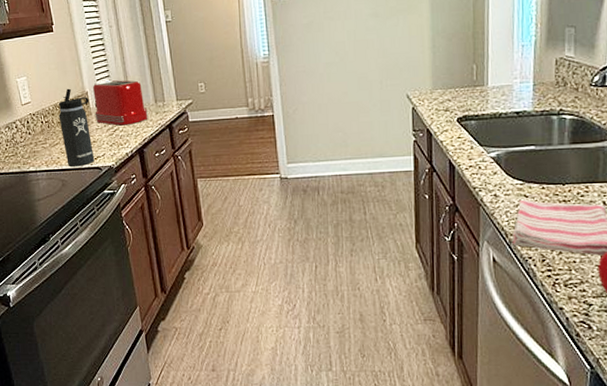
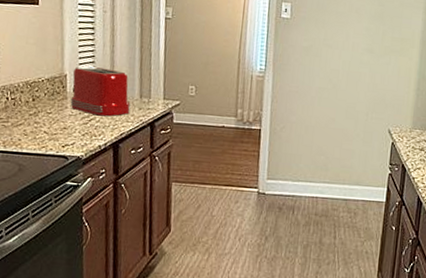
thermos bottle: present [58,88,95,167] -> none [28,67,67,153]

